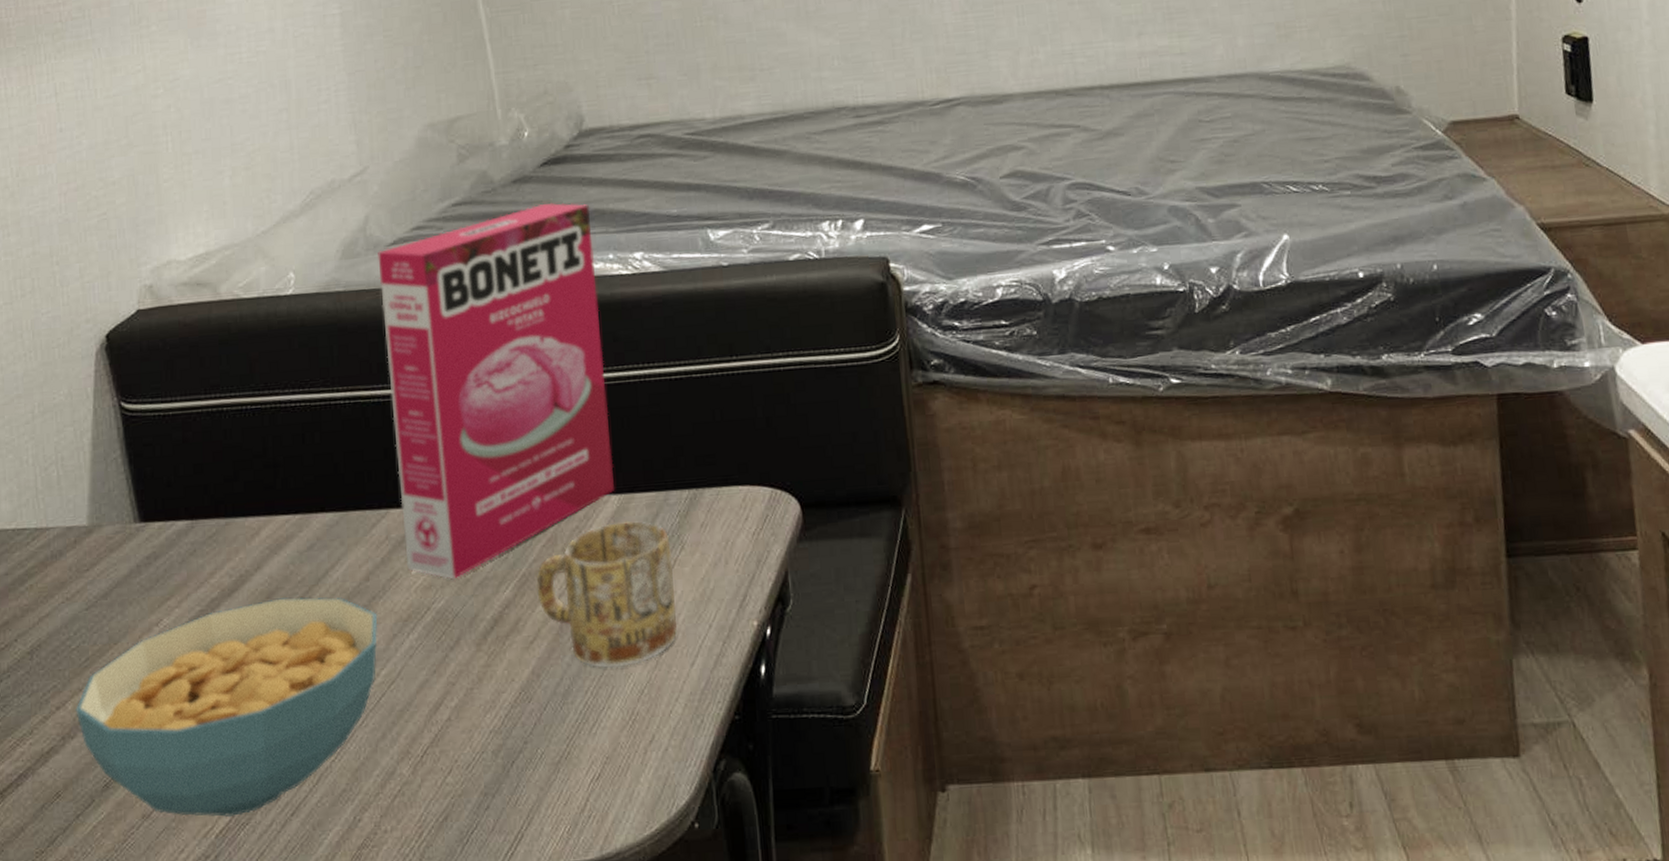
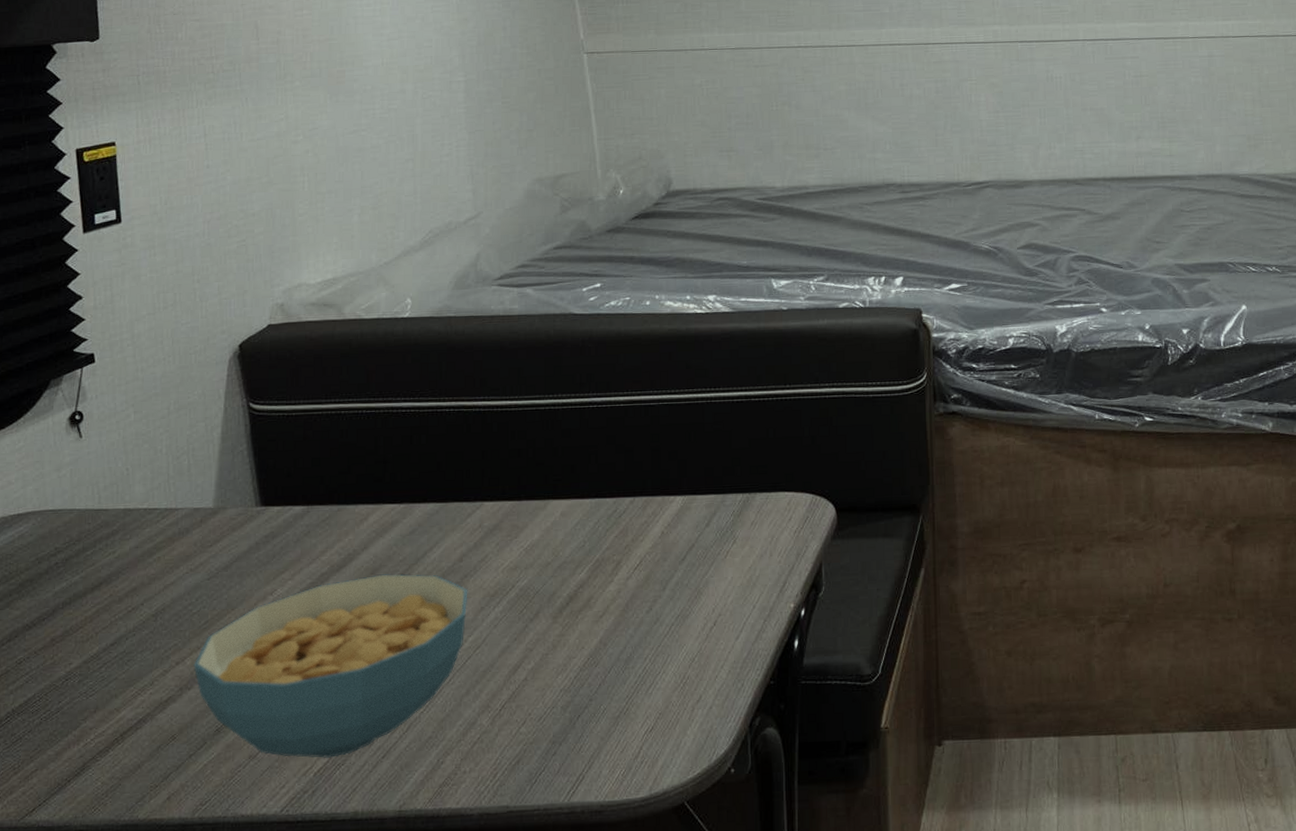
cereal box: present [378,202,614,580] -> none [486,250,680,563]
mug: present [536,521,677,668] -> none [608,518,726,639]

